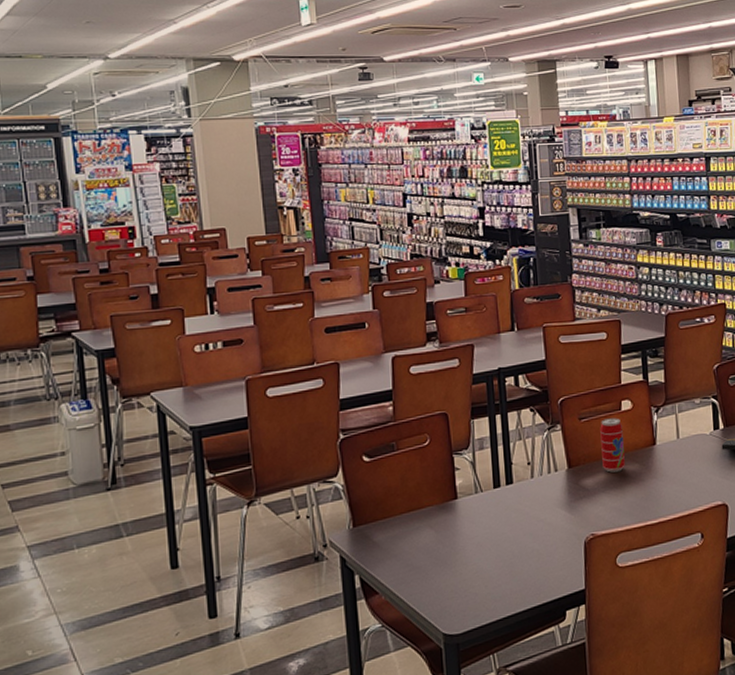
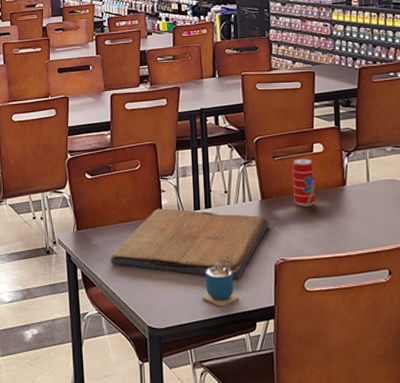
religious icon: none [395,487,577,565] -> present [110,208,269,279]
cup: none [504,536,547,598] -> present [201,255,239,306]

